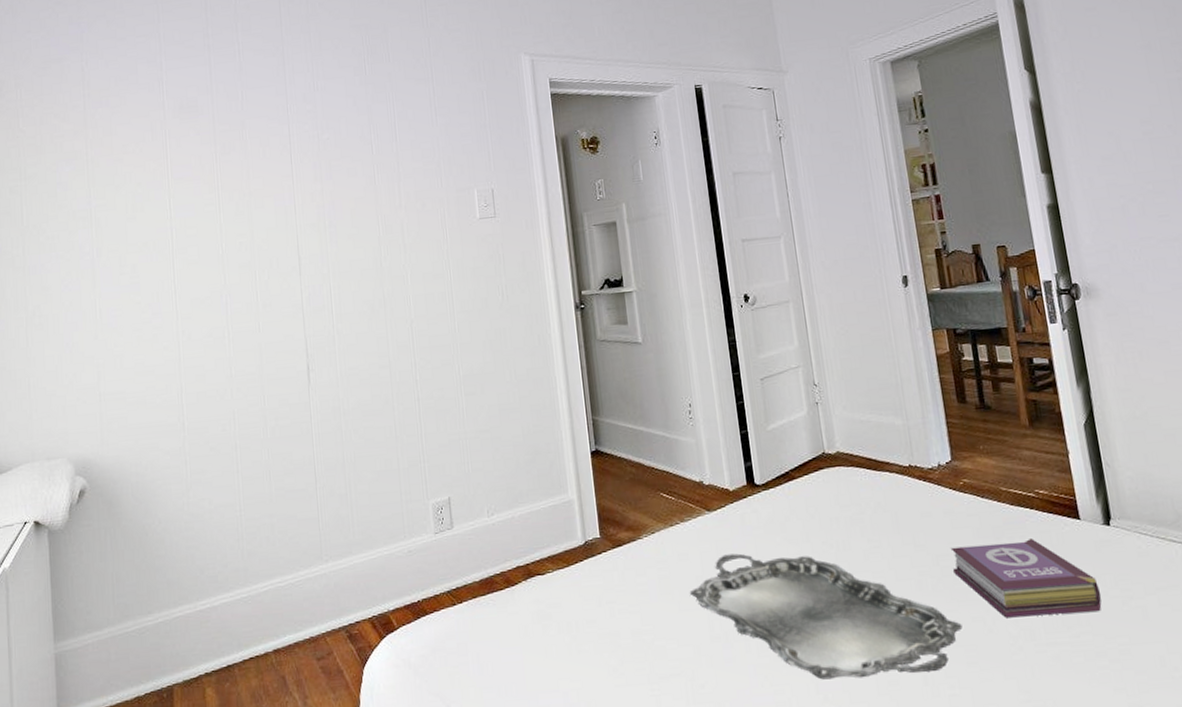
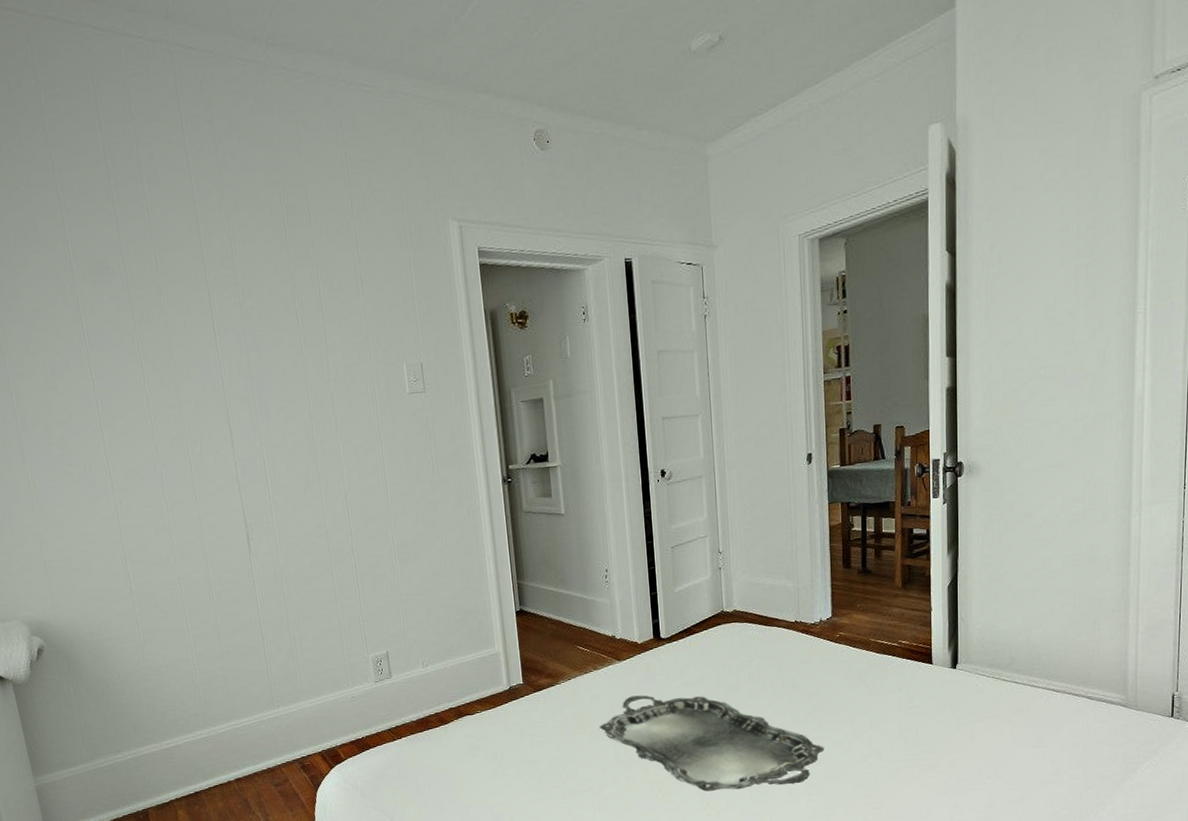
book: present [950,537,1102,618] -> none [822,679,940,742]

